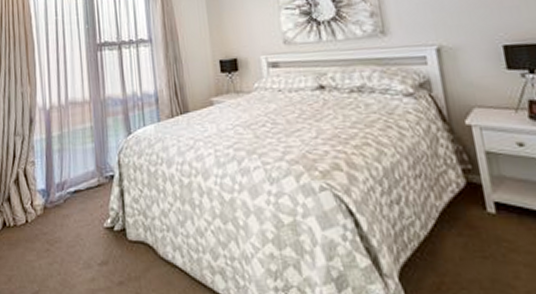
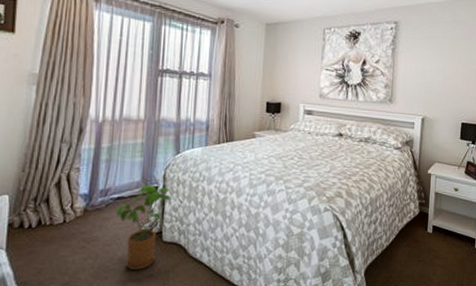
house plant: none [75,173,130,276] -> present [116,185,171,270]

